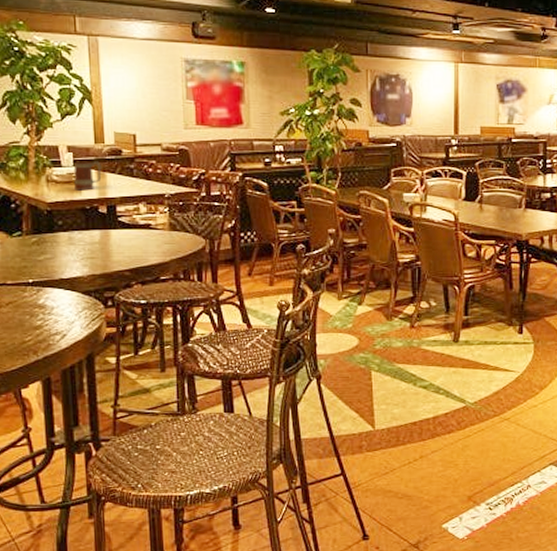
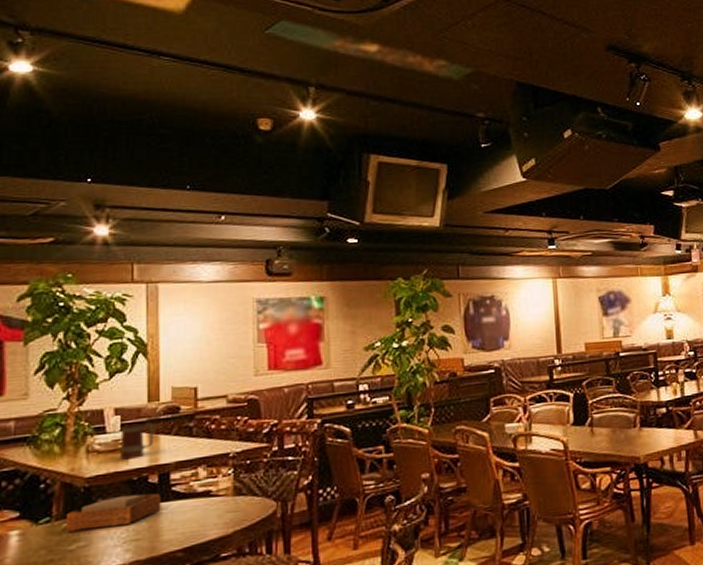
napkin holder: none [33,220,110,245] -> present [65,493,161,532]

